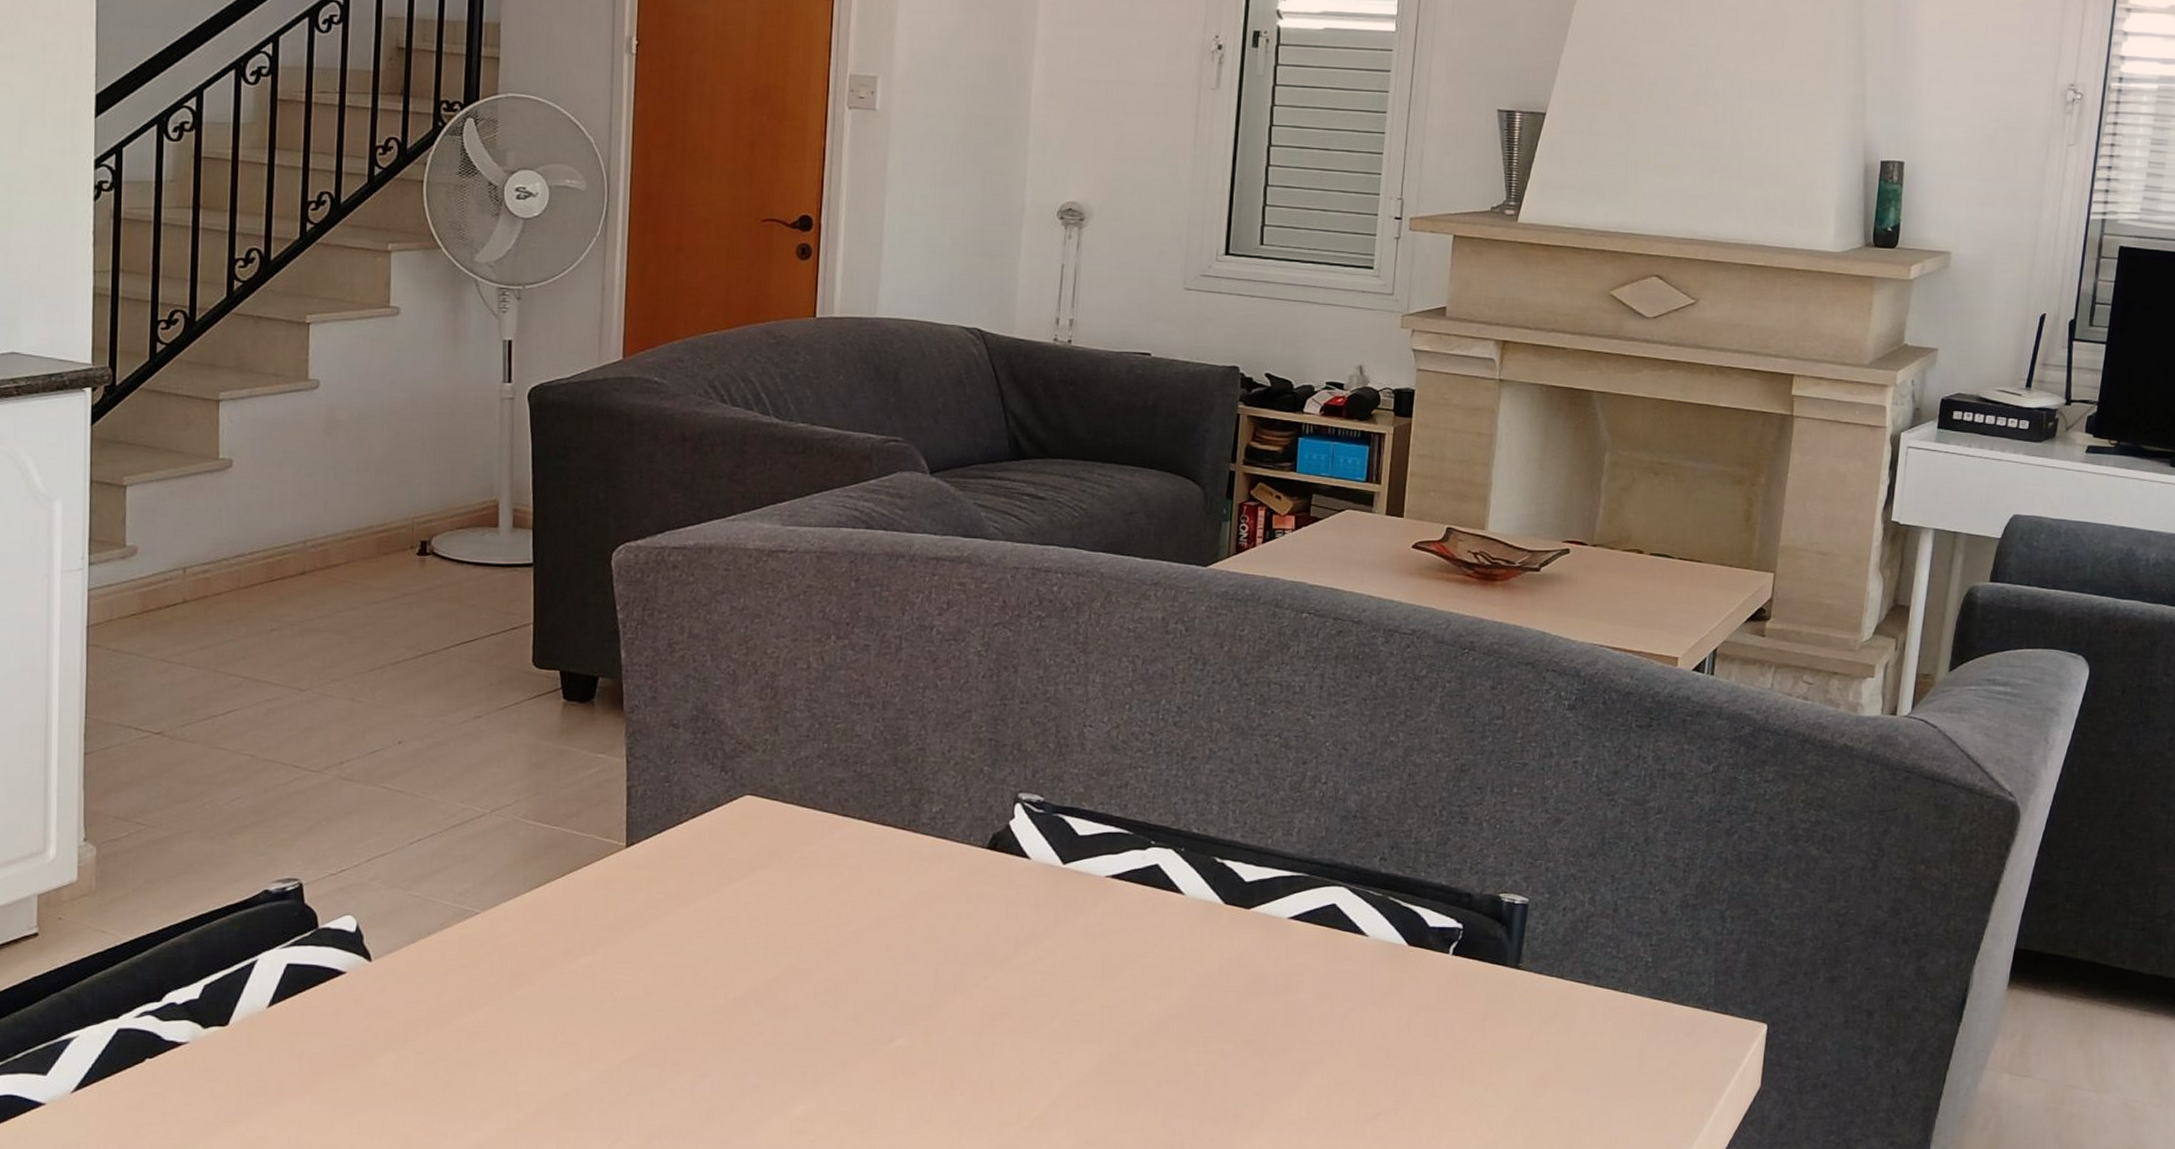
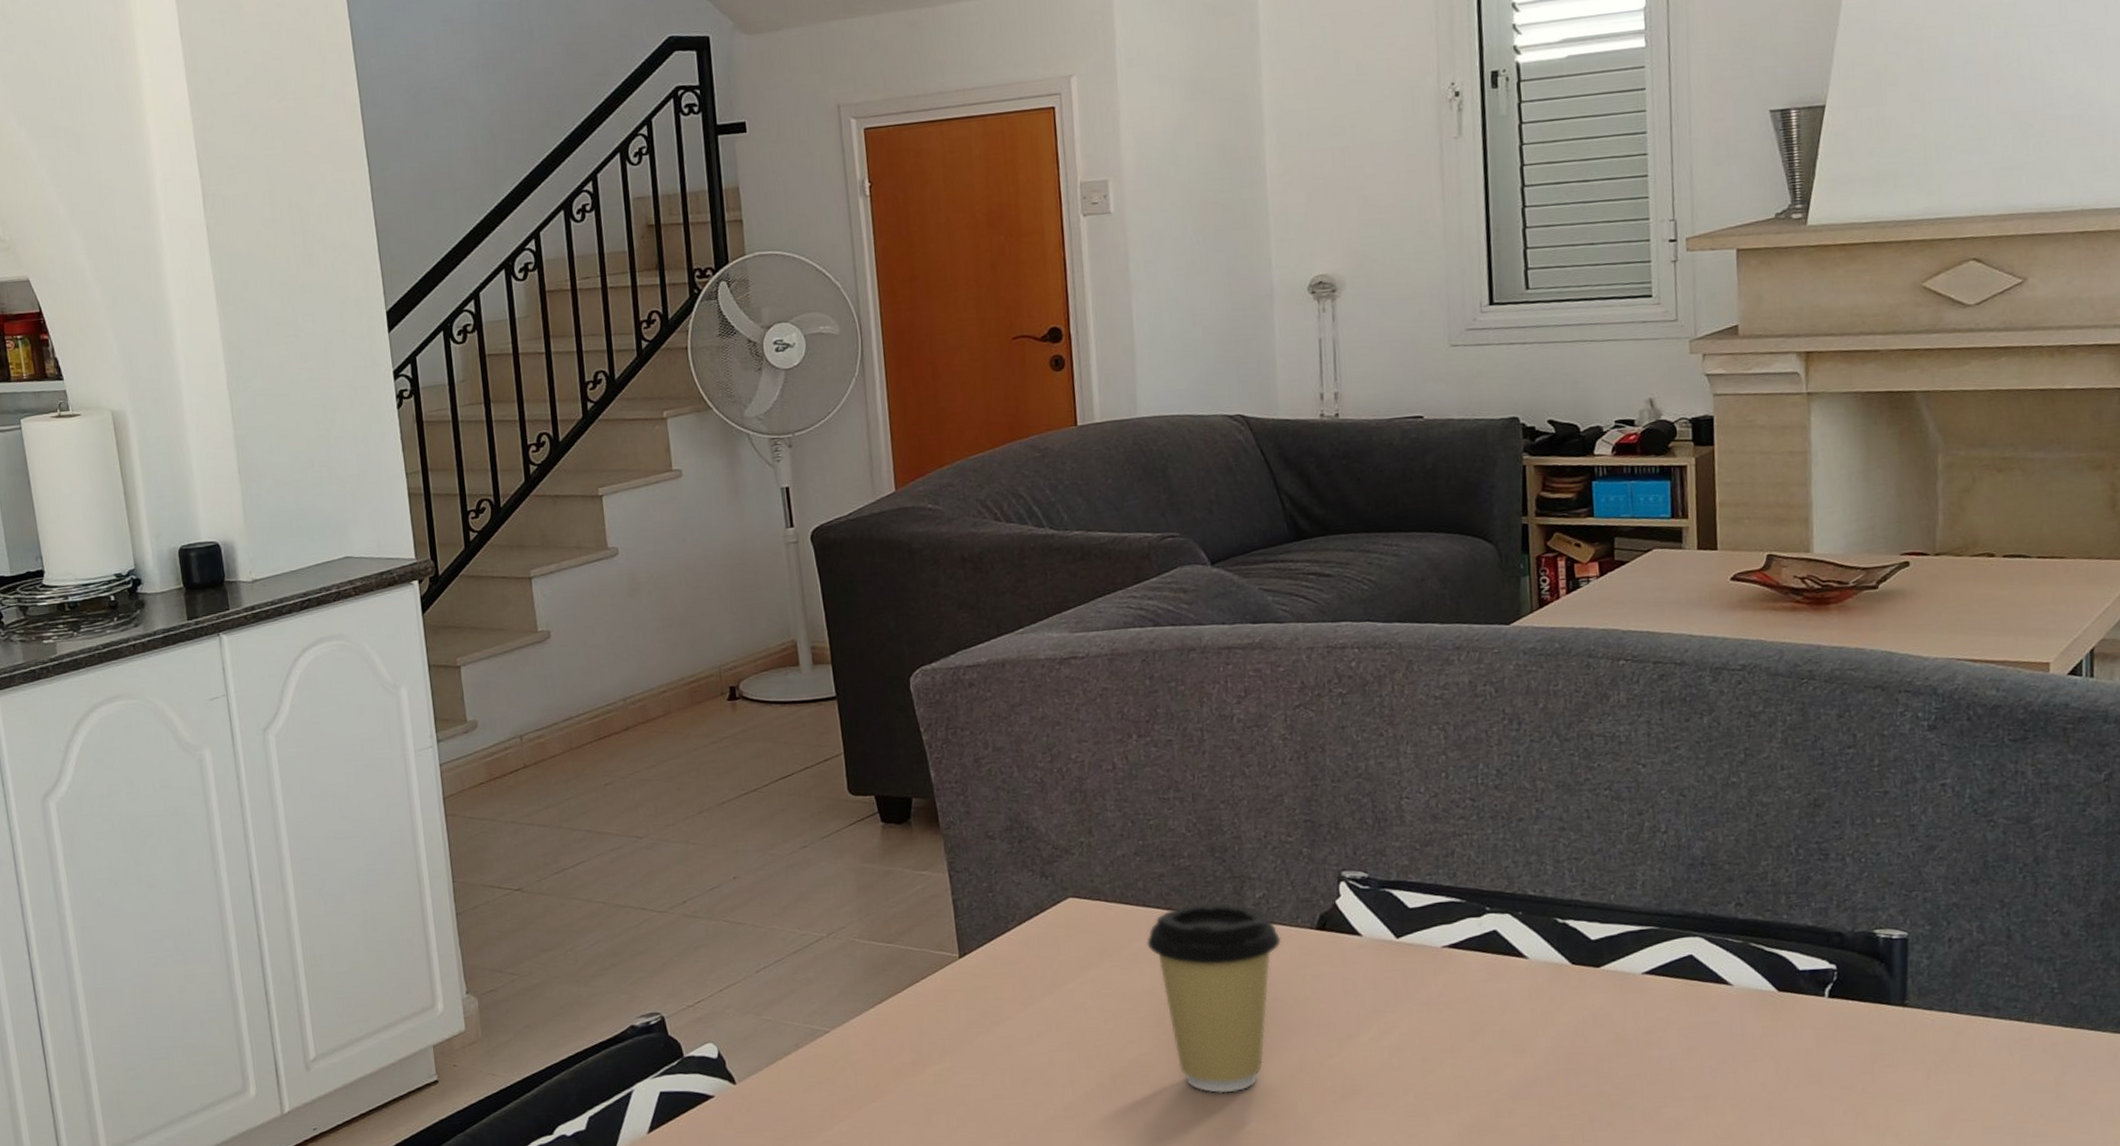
coffee cup: none [819,813,952,1007] -> present [1147,903,1282,1094]

